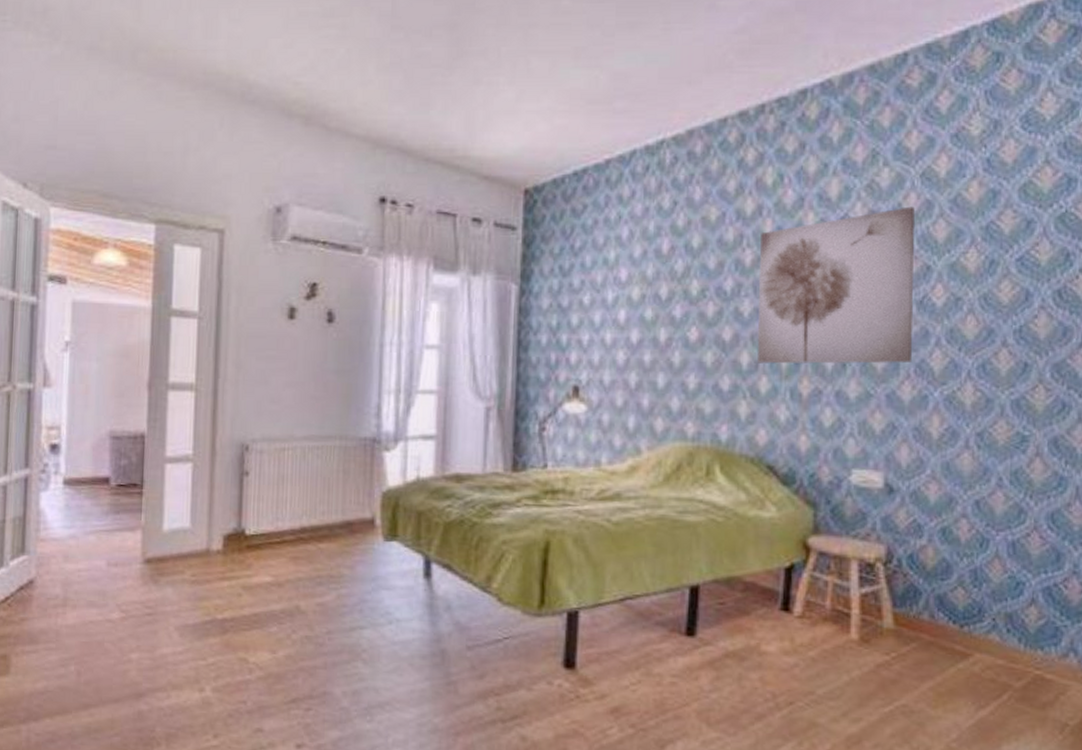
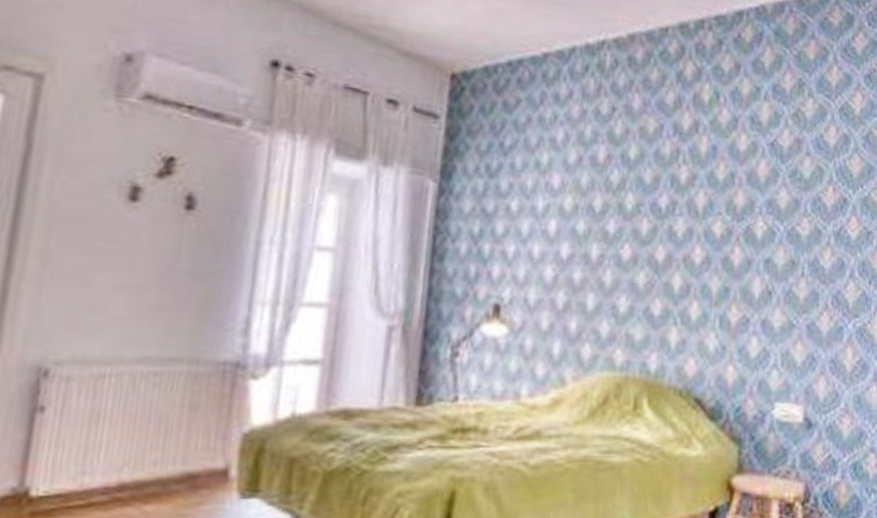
wall art: present [758,206,915,364] -> none [689,139,834,294]

